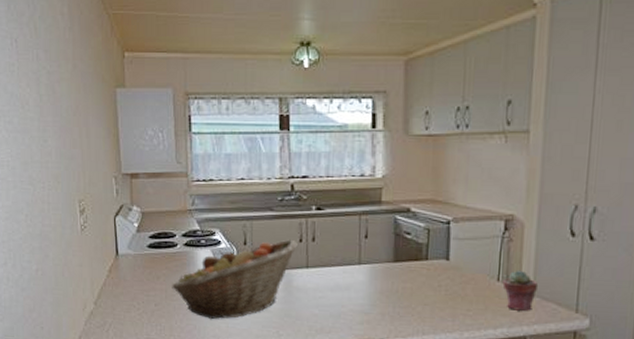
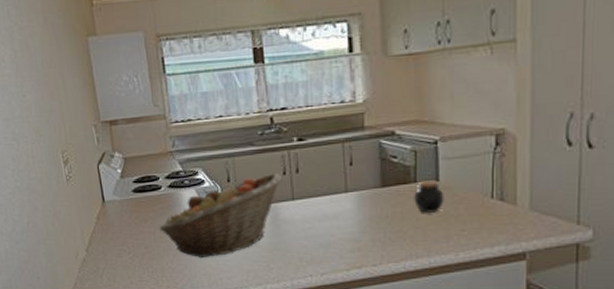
jar: none [424,259,453,291] -> present [414,180,444,213]
potted succulent: present [502,270,539,311] -> none [497,185,536,227]

